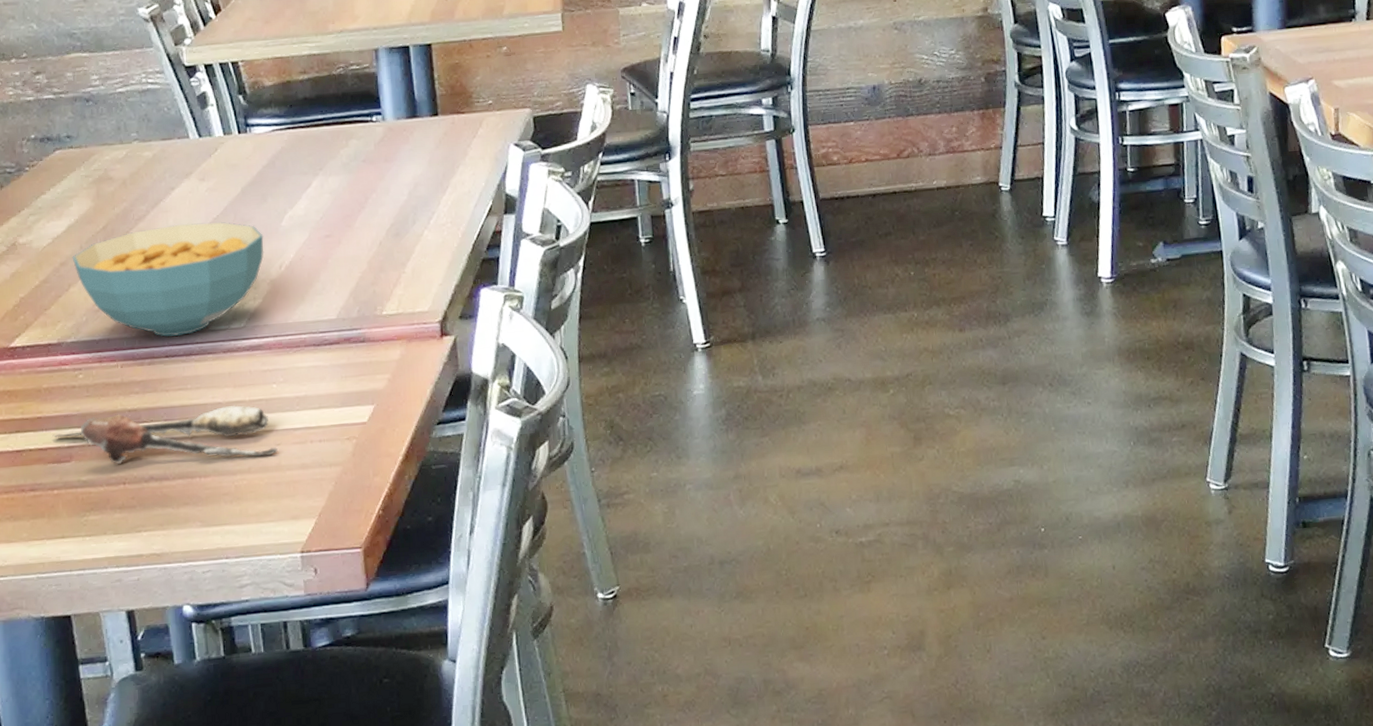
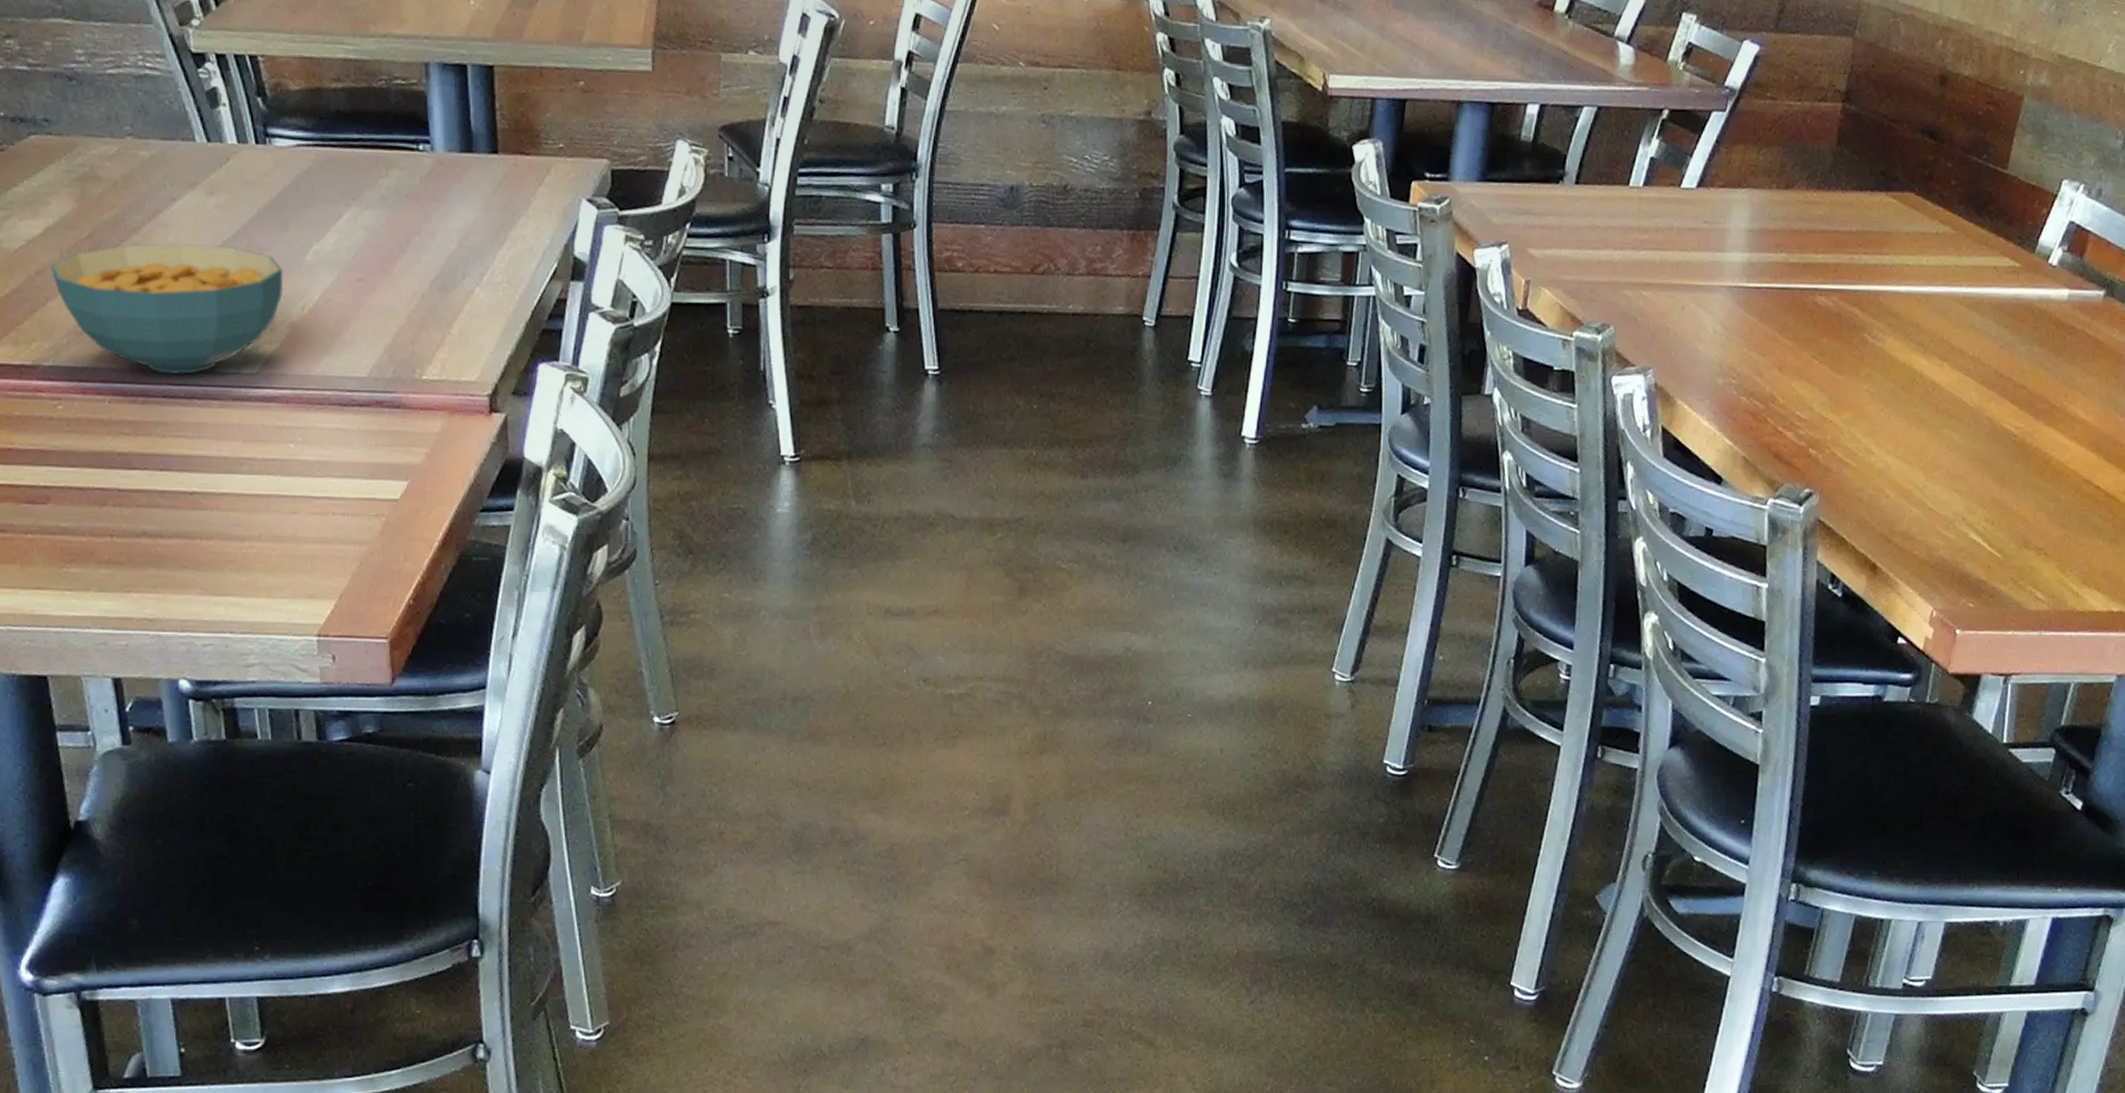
spoon: present [52,405,278,464] -> none [26,456,293,524]

